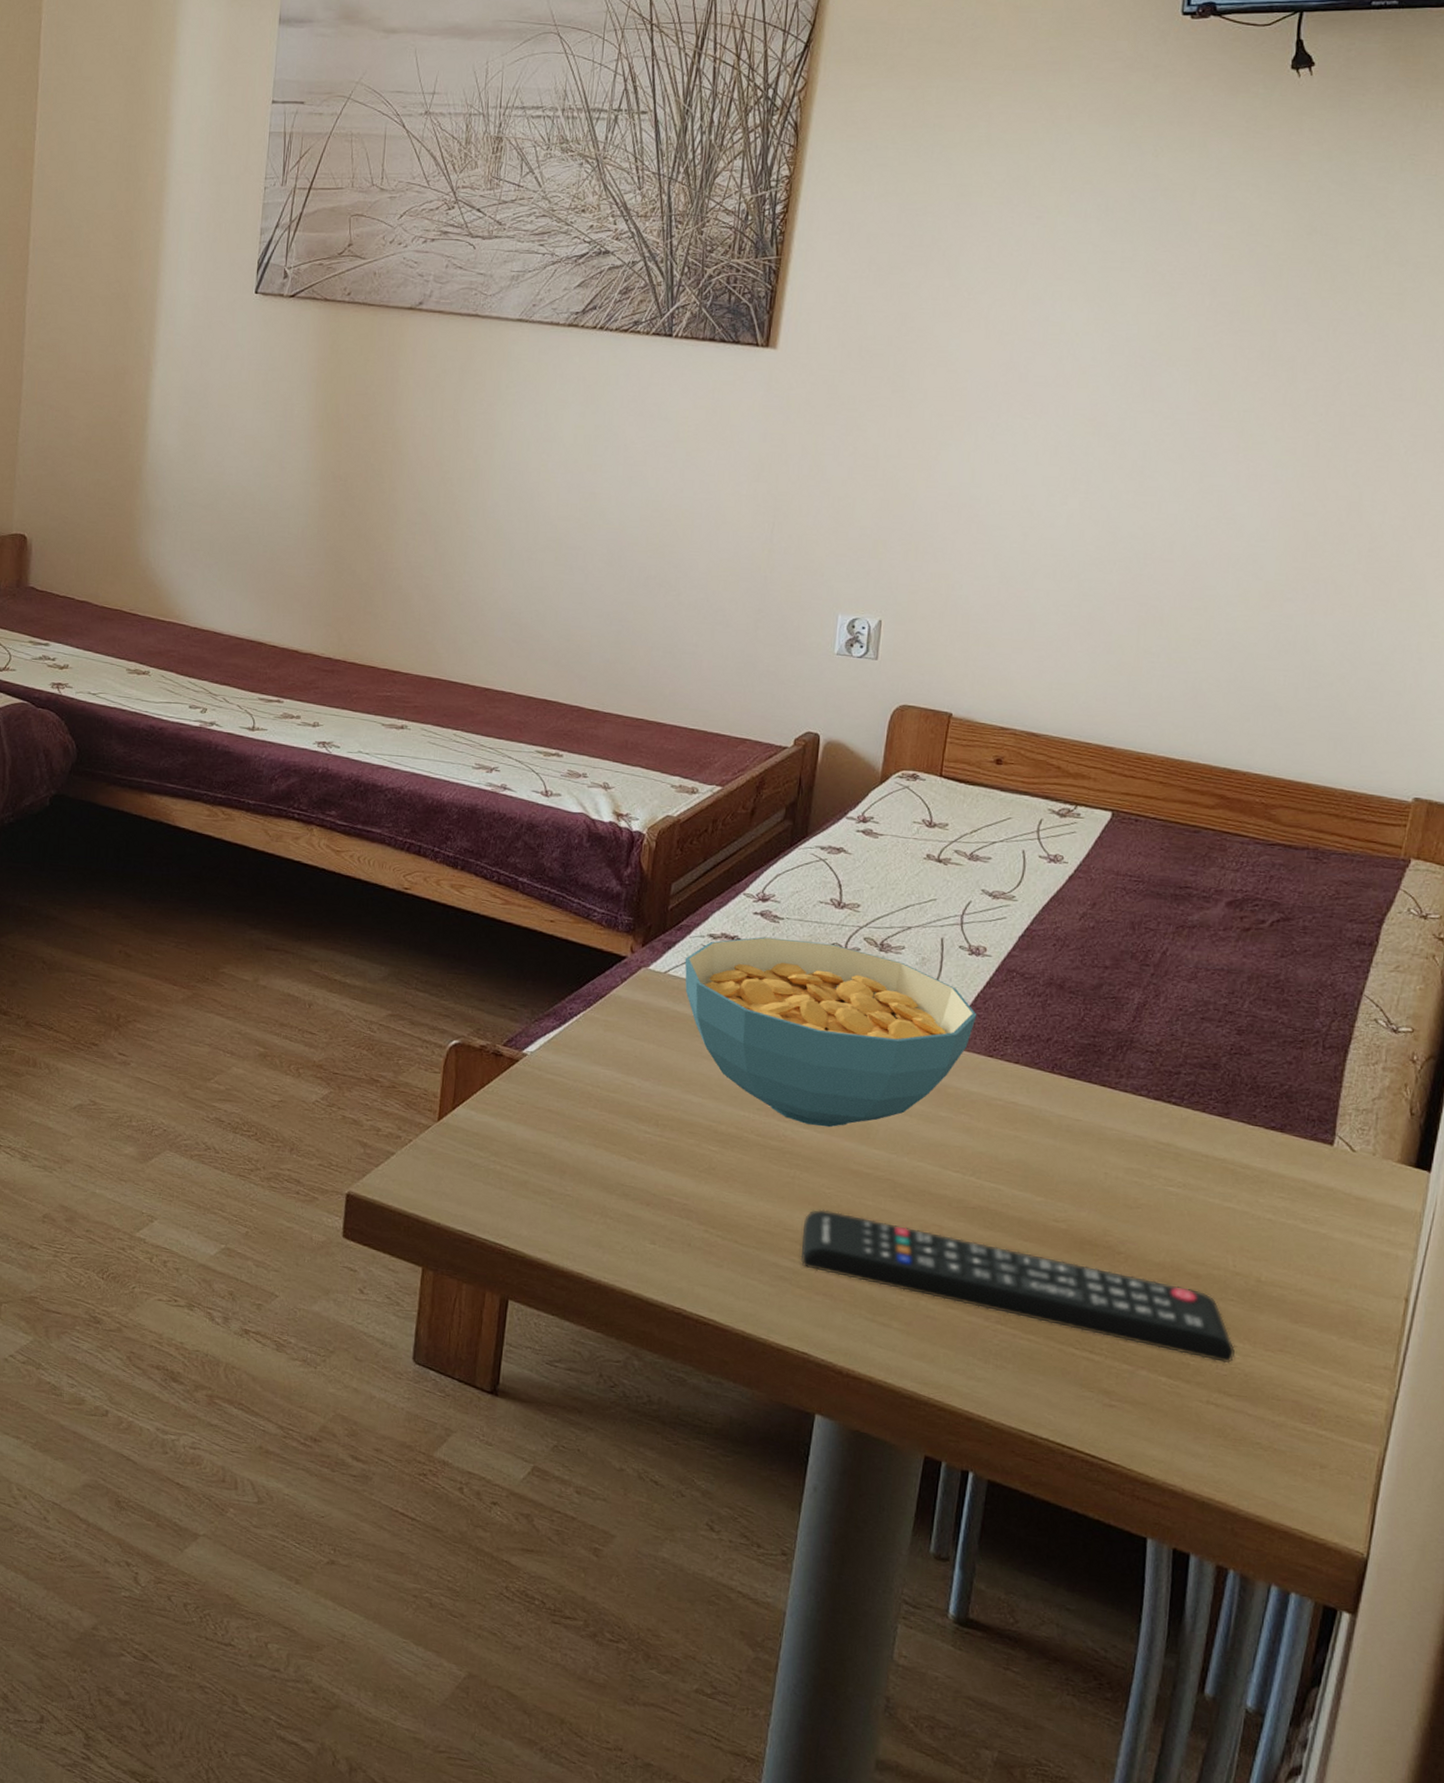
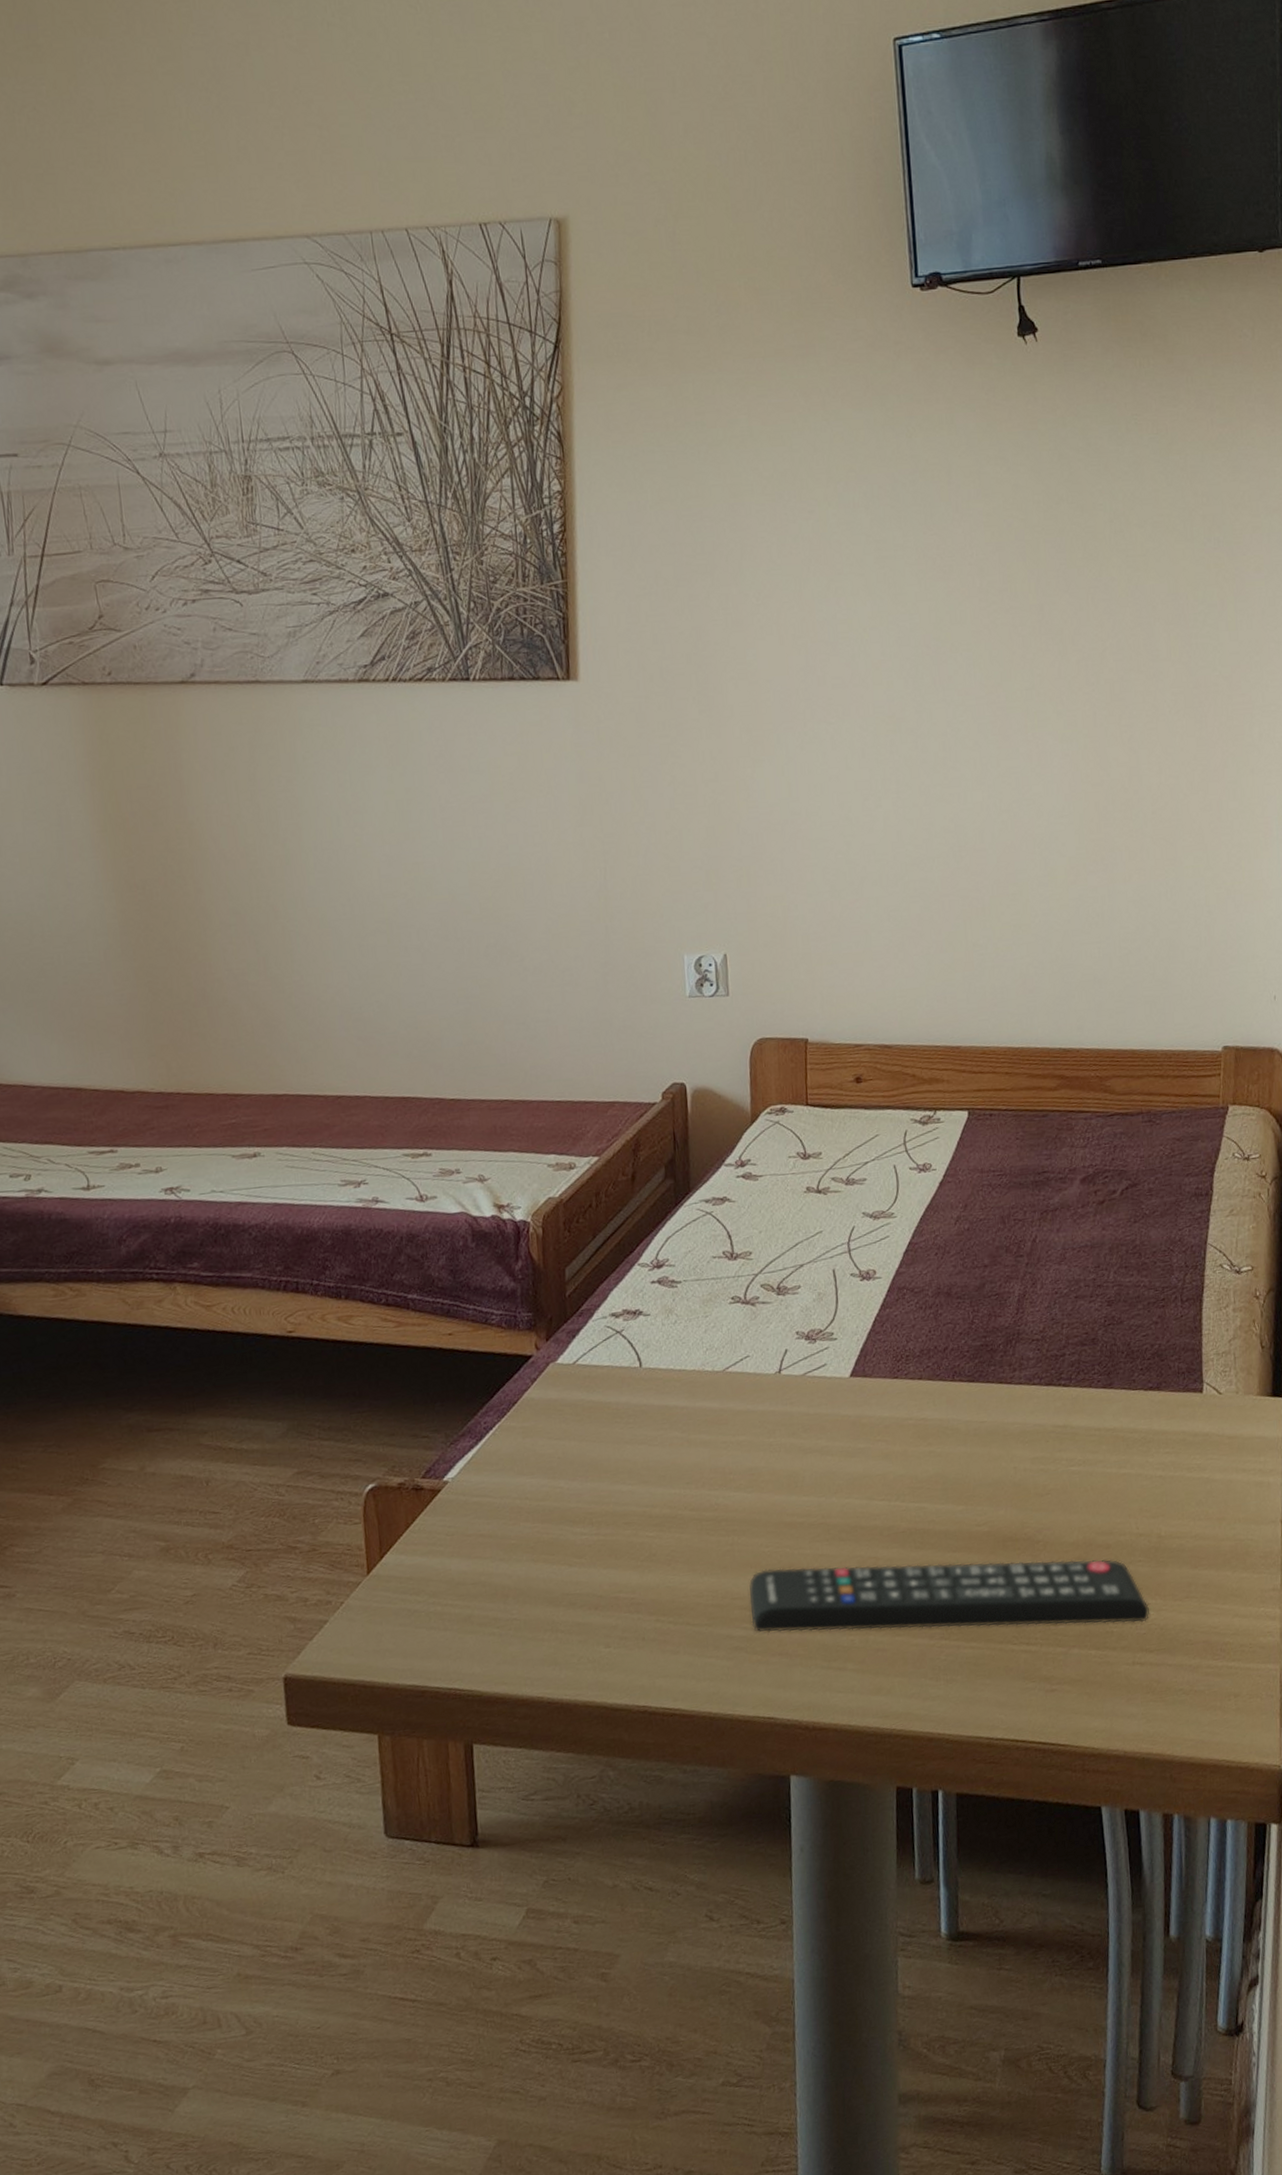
cereal bowl: present [684,936,977,1128] -> none [591,1297,878,1488]

